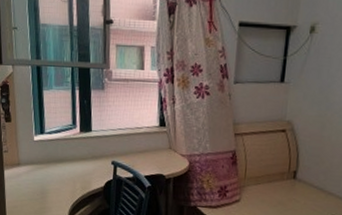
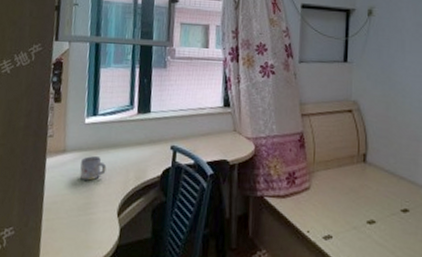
mug: none [34,169,56,190] -> present [79,156,107,181]

